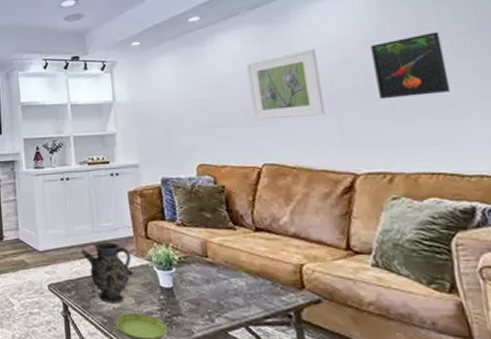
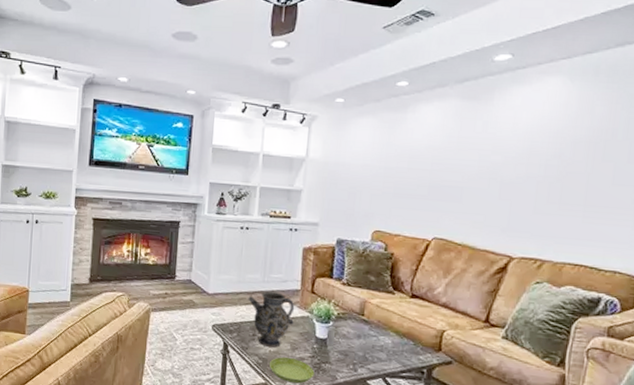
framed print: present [245,49,326,121] -> none [435,133,509,199]
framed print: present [370,32,451,100] -> none [553,133,623,193]

